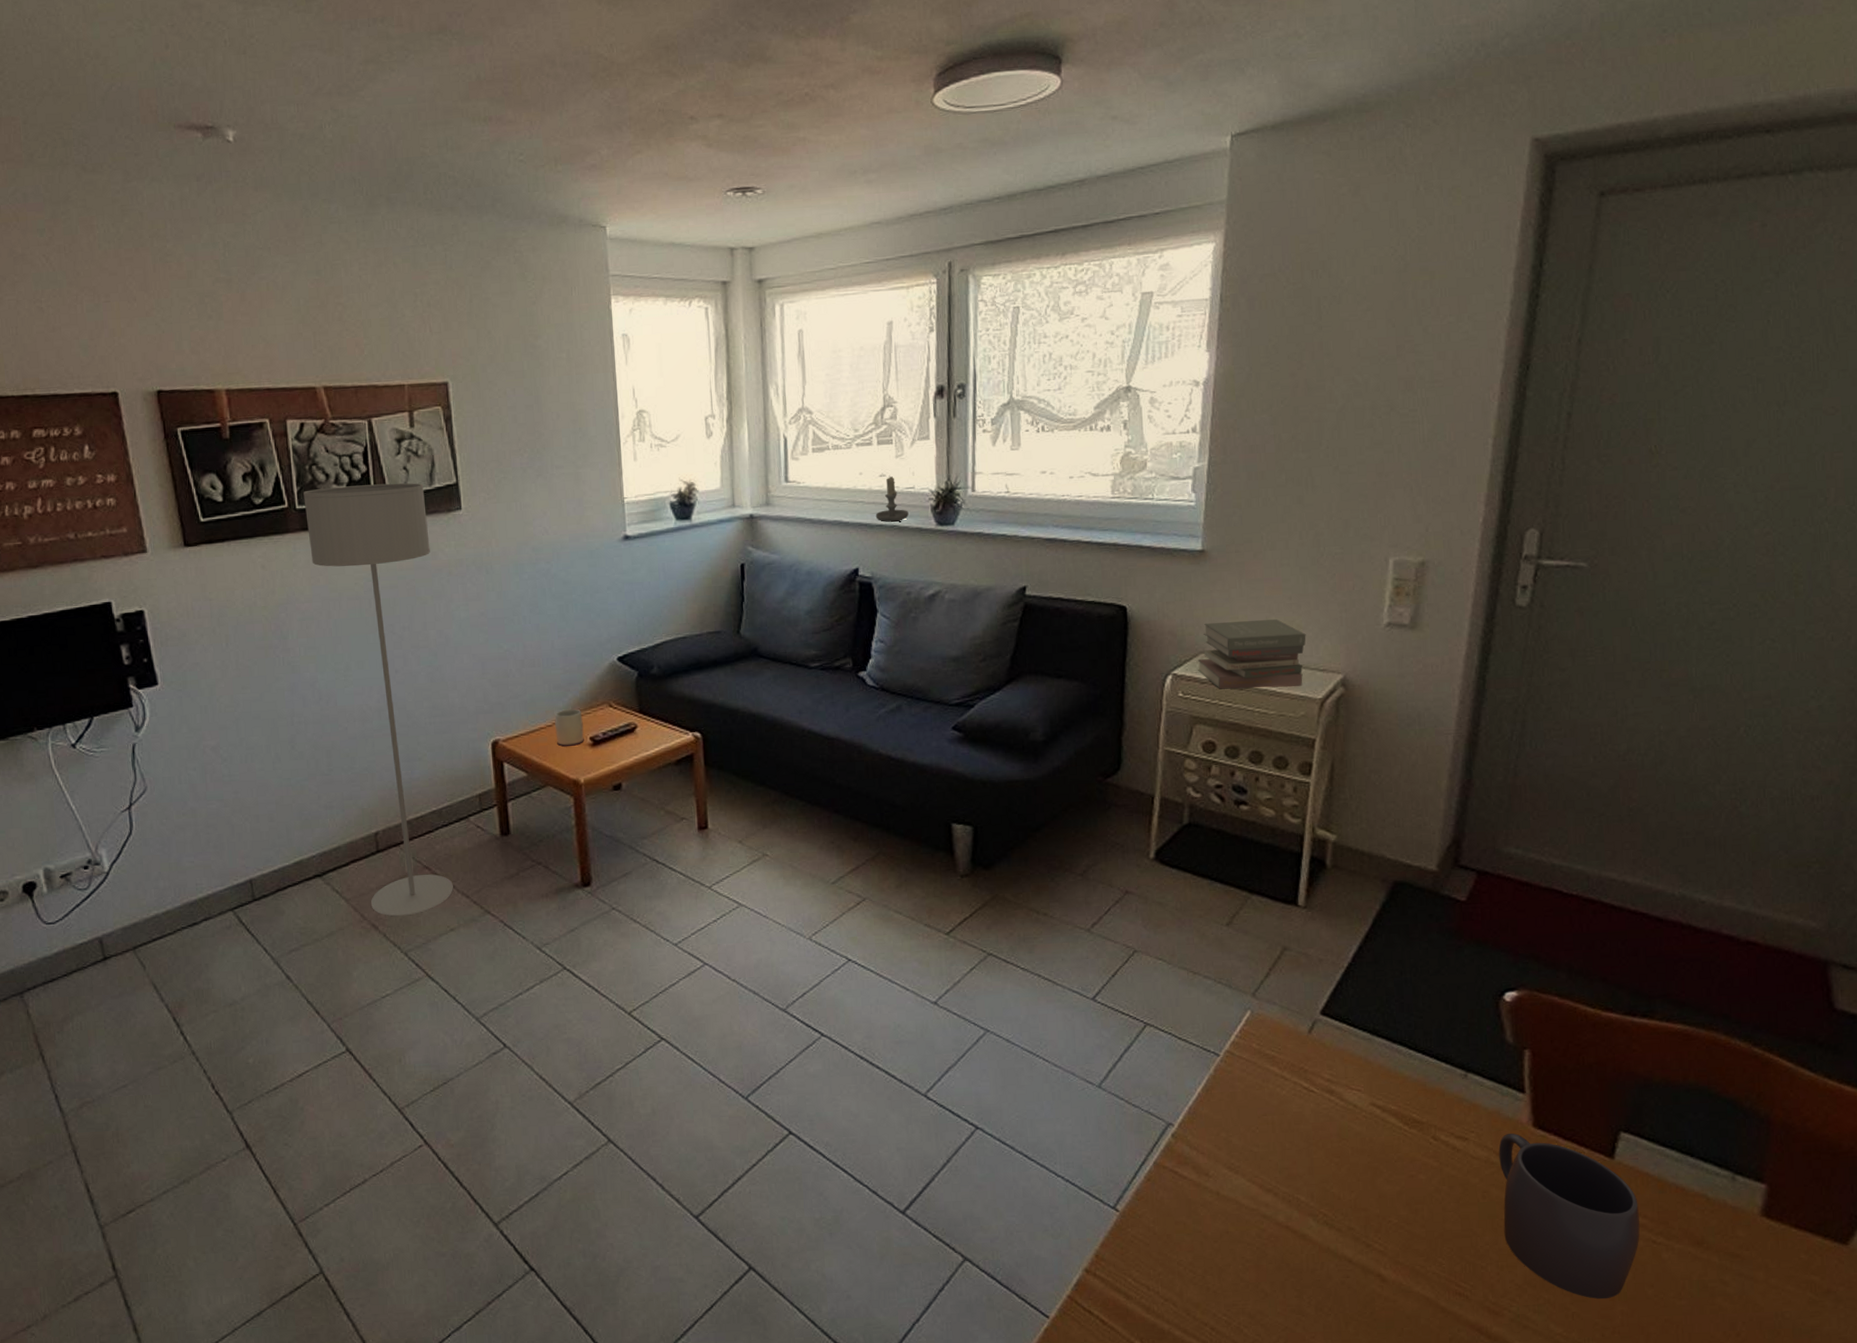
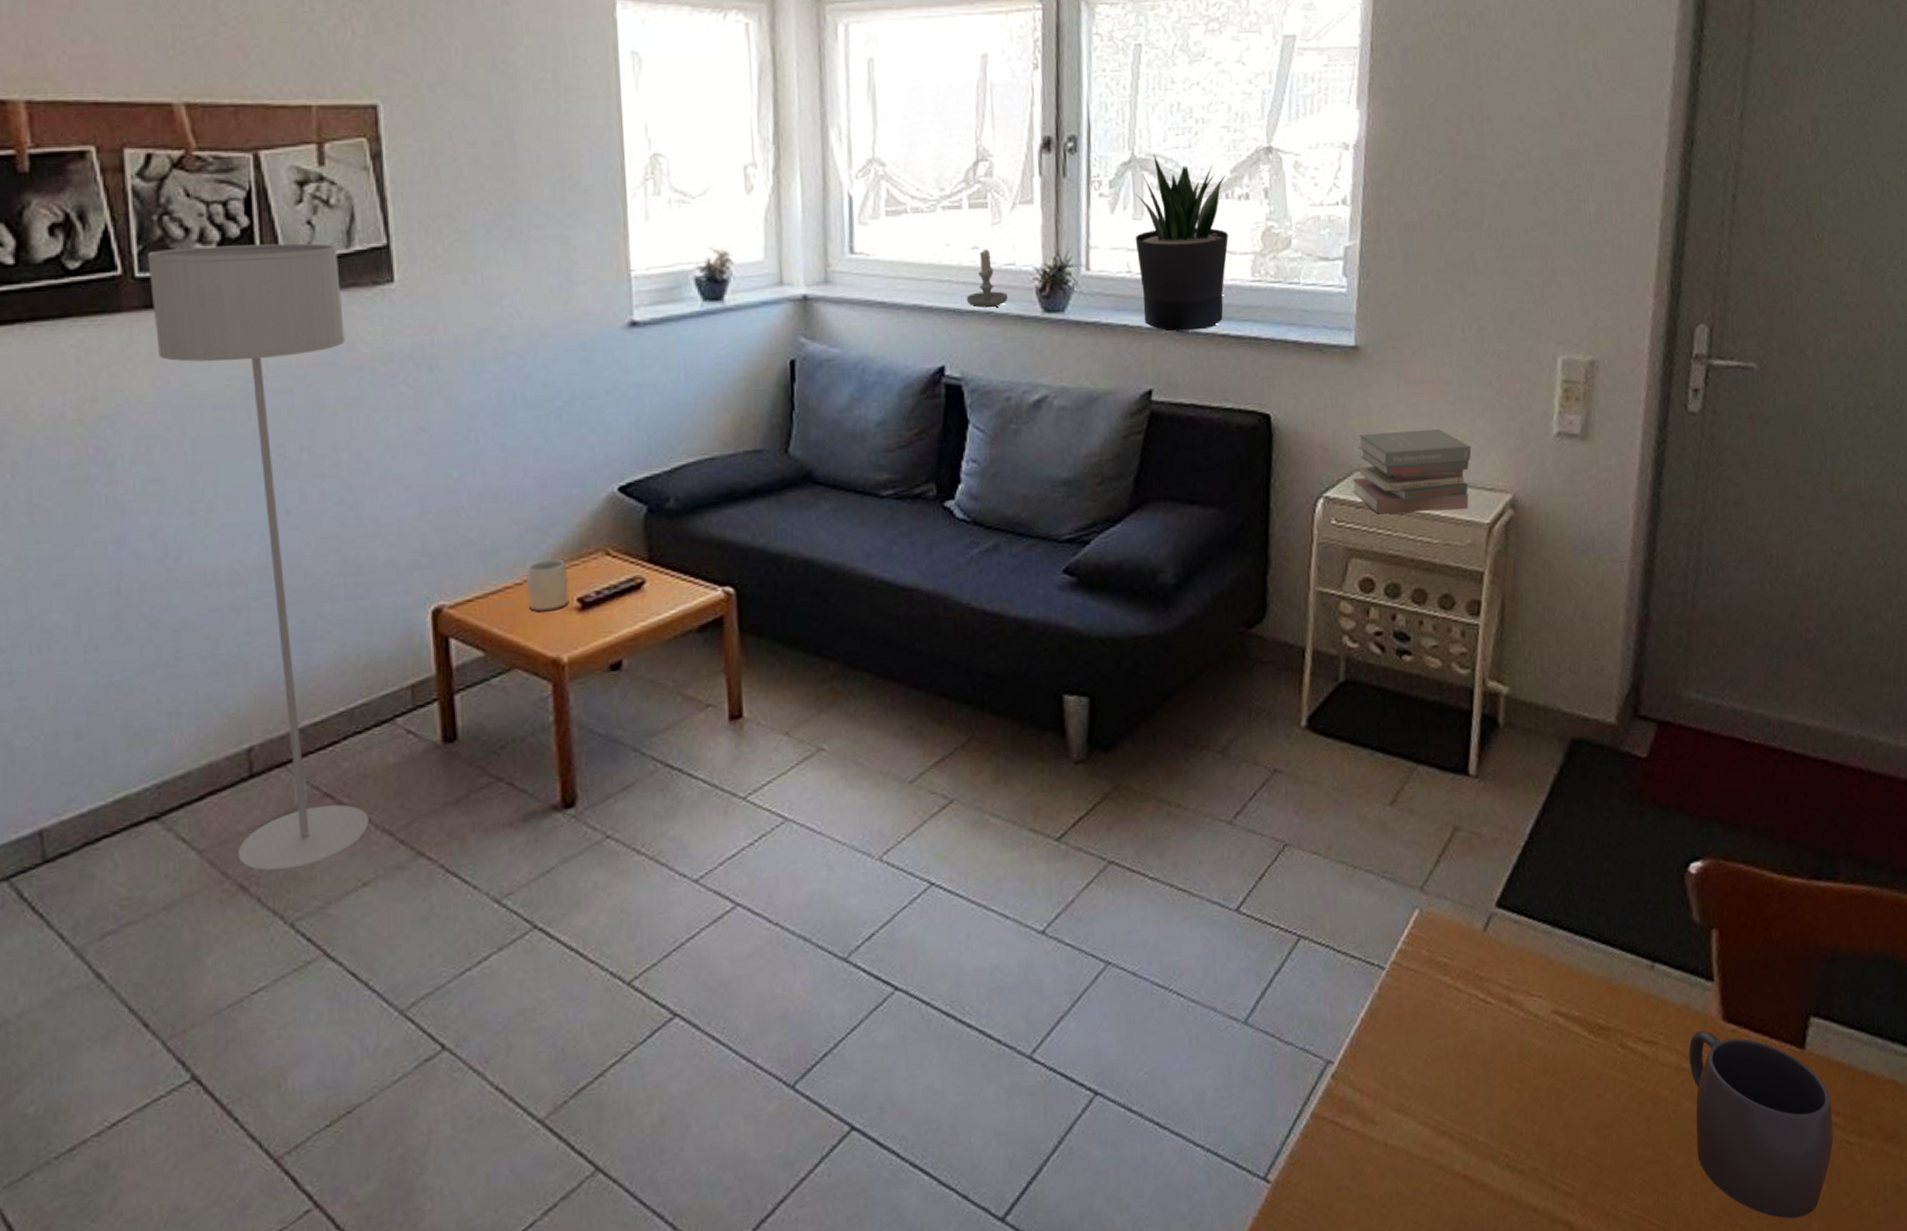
planter: none [1012,396,1092,540] -> present [1134,154,1229,332]

